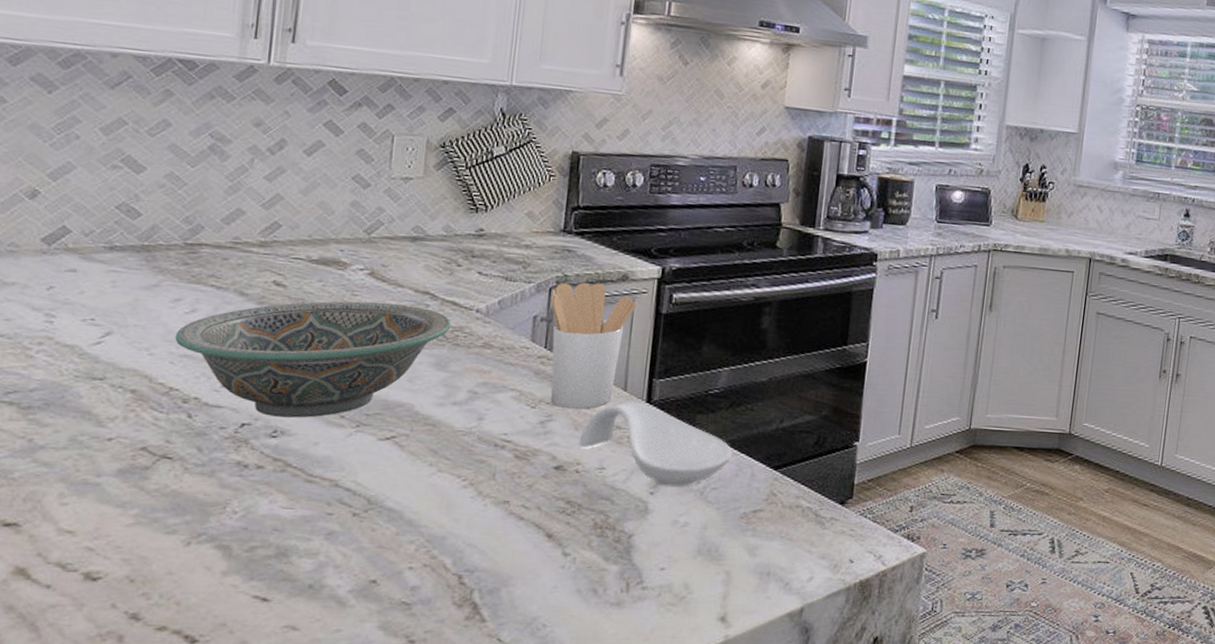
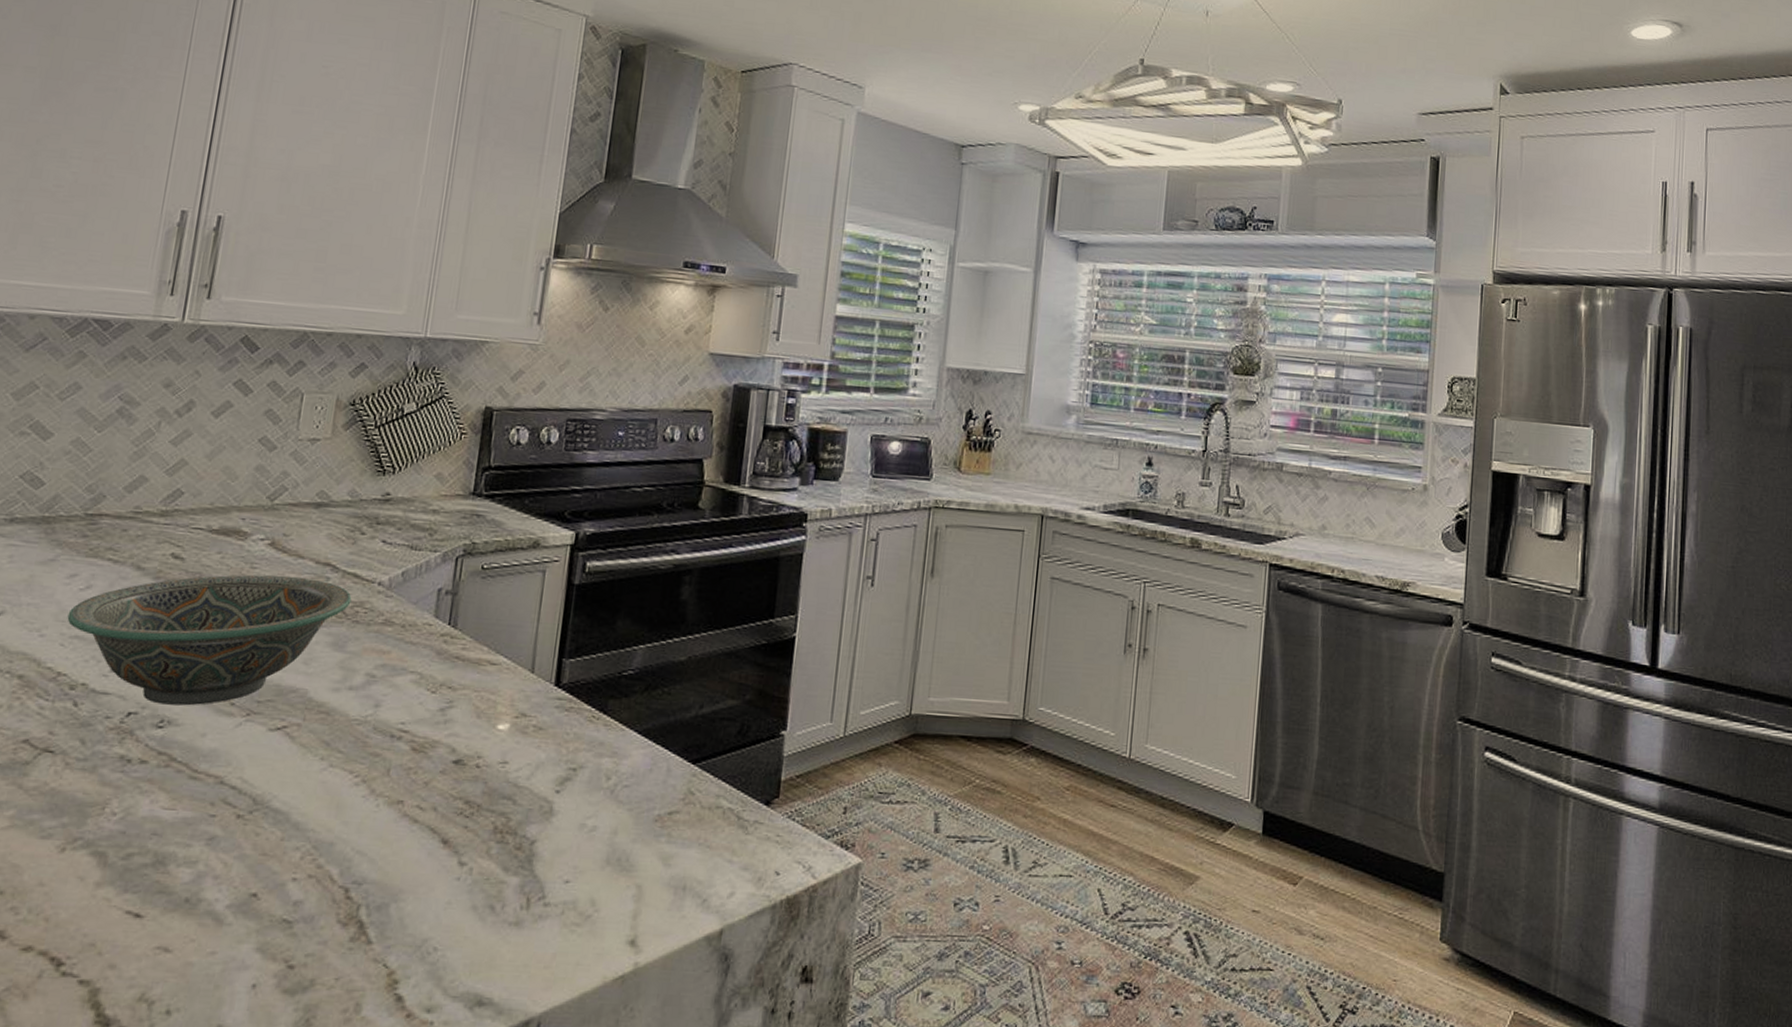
utensil holder: present [550,282,638,410] -> none [452,551,549,695]
spoon rest: present [578,401,733,487] -> none [480,684,647,784]

